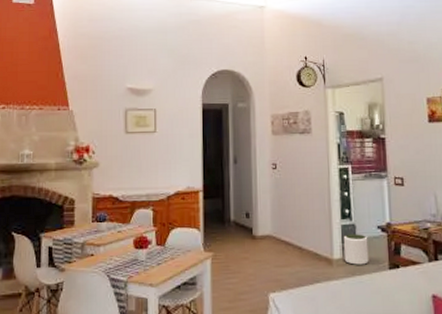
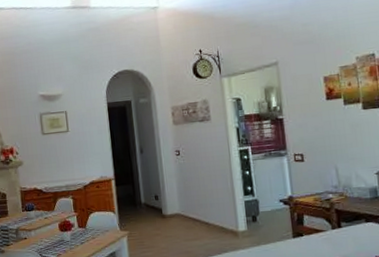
plant pot: present [343,234,369,265] -> none [247,208,273,236]

